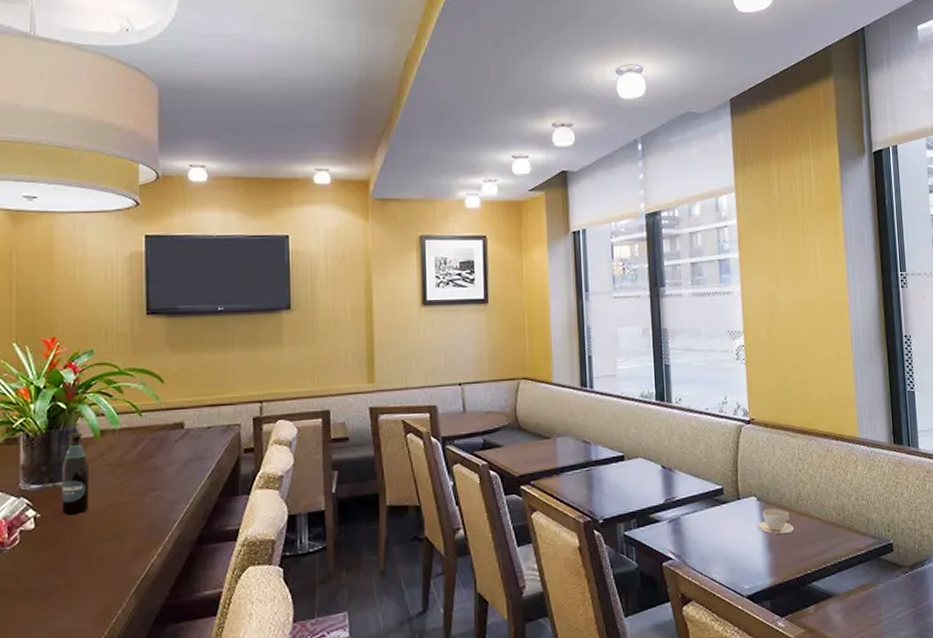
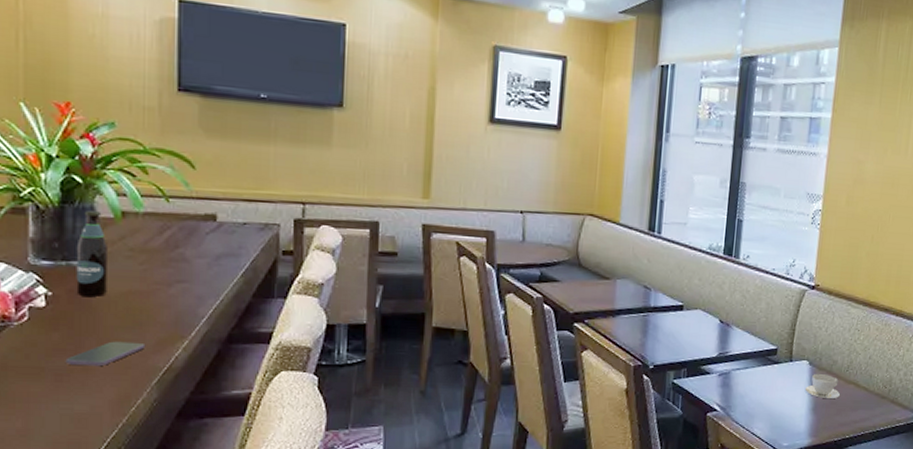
smartphone: none [52,553,124,584] -> present [65,341,146,367]

